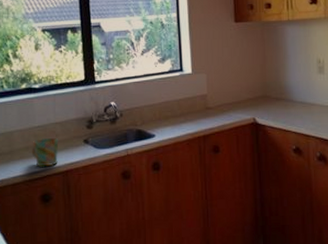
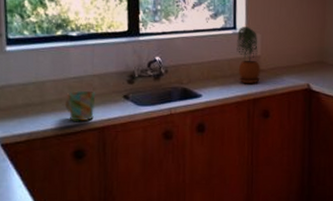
potted plant: none [184,68,208,121] -> present [236,27,261,83]

